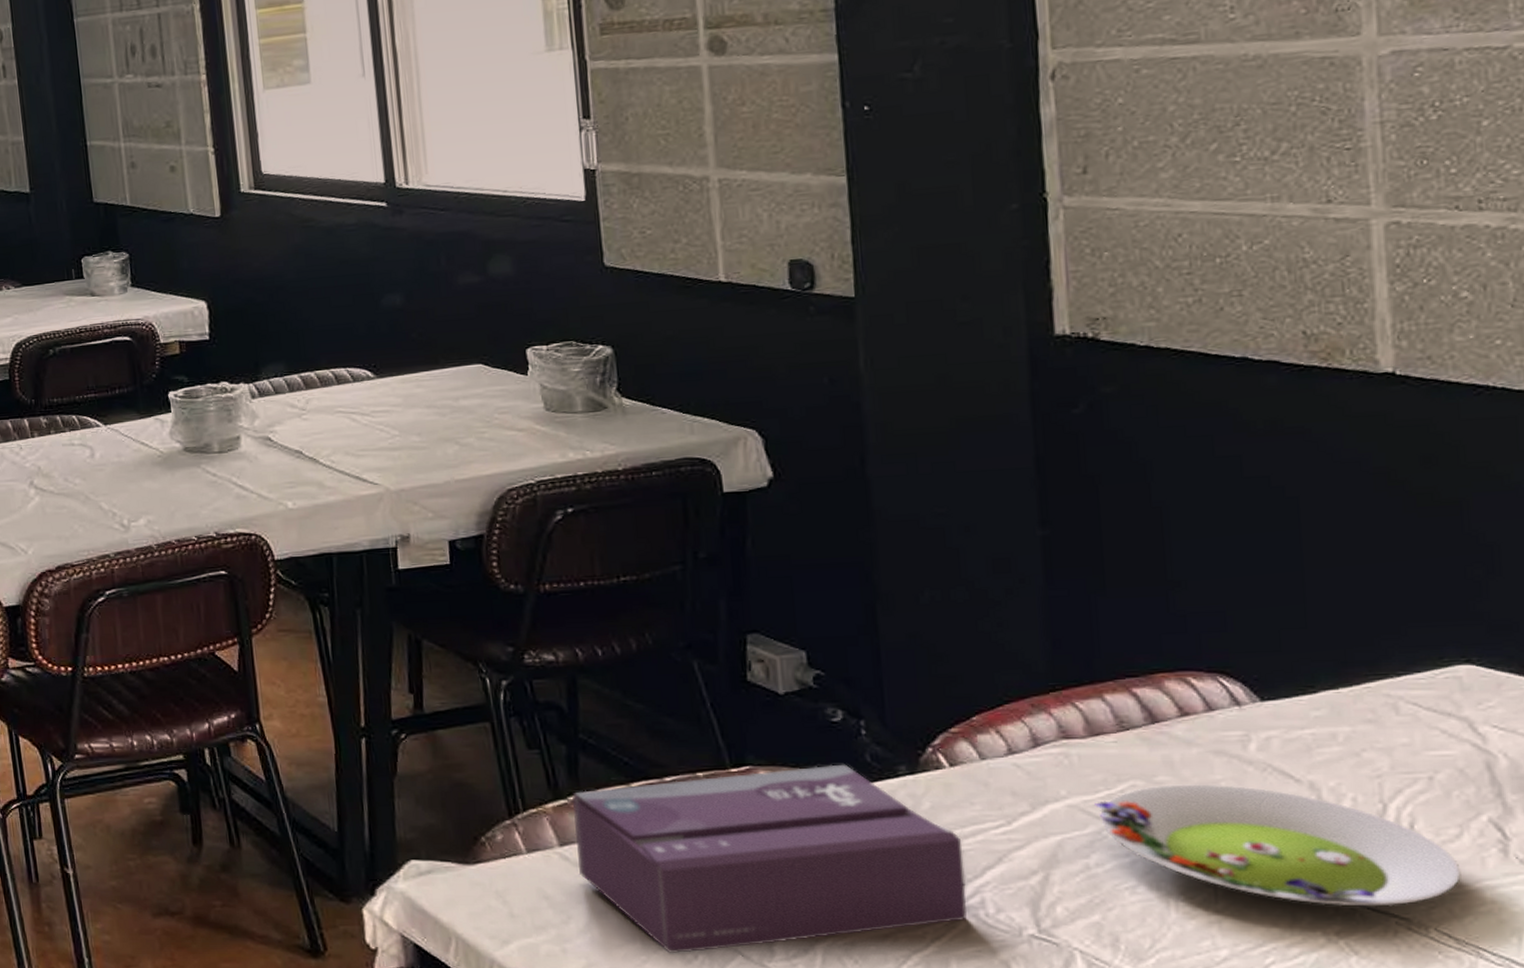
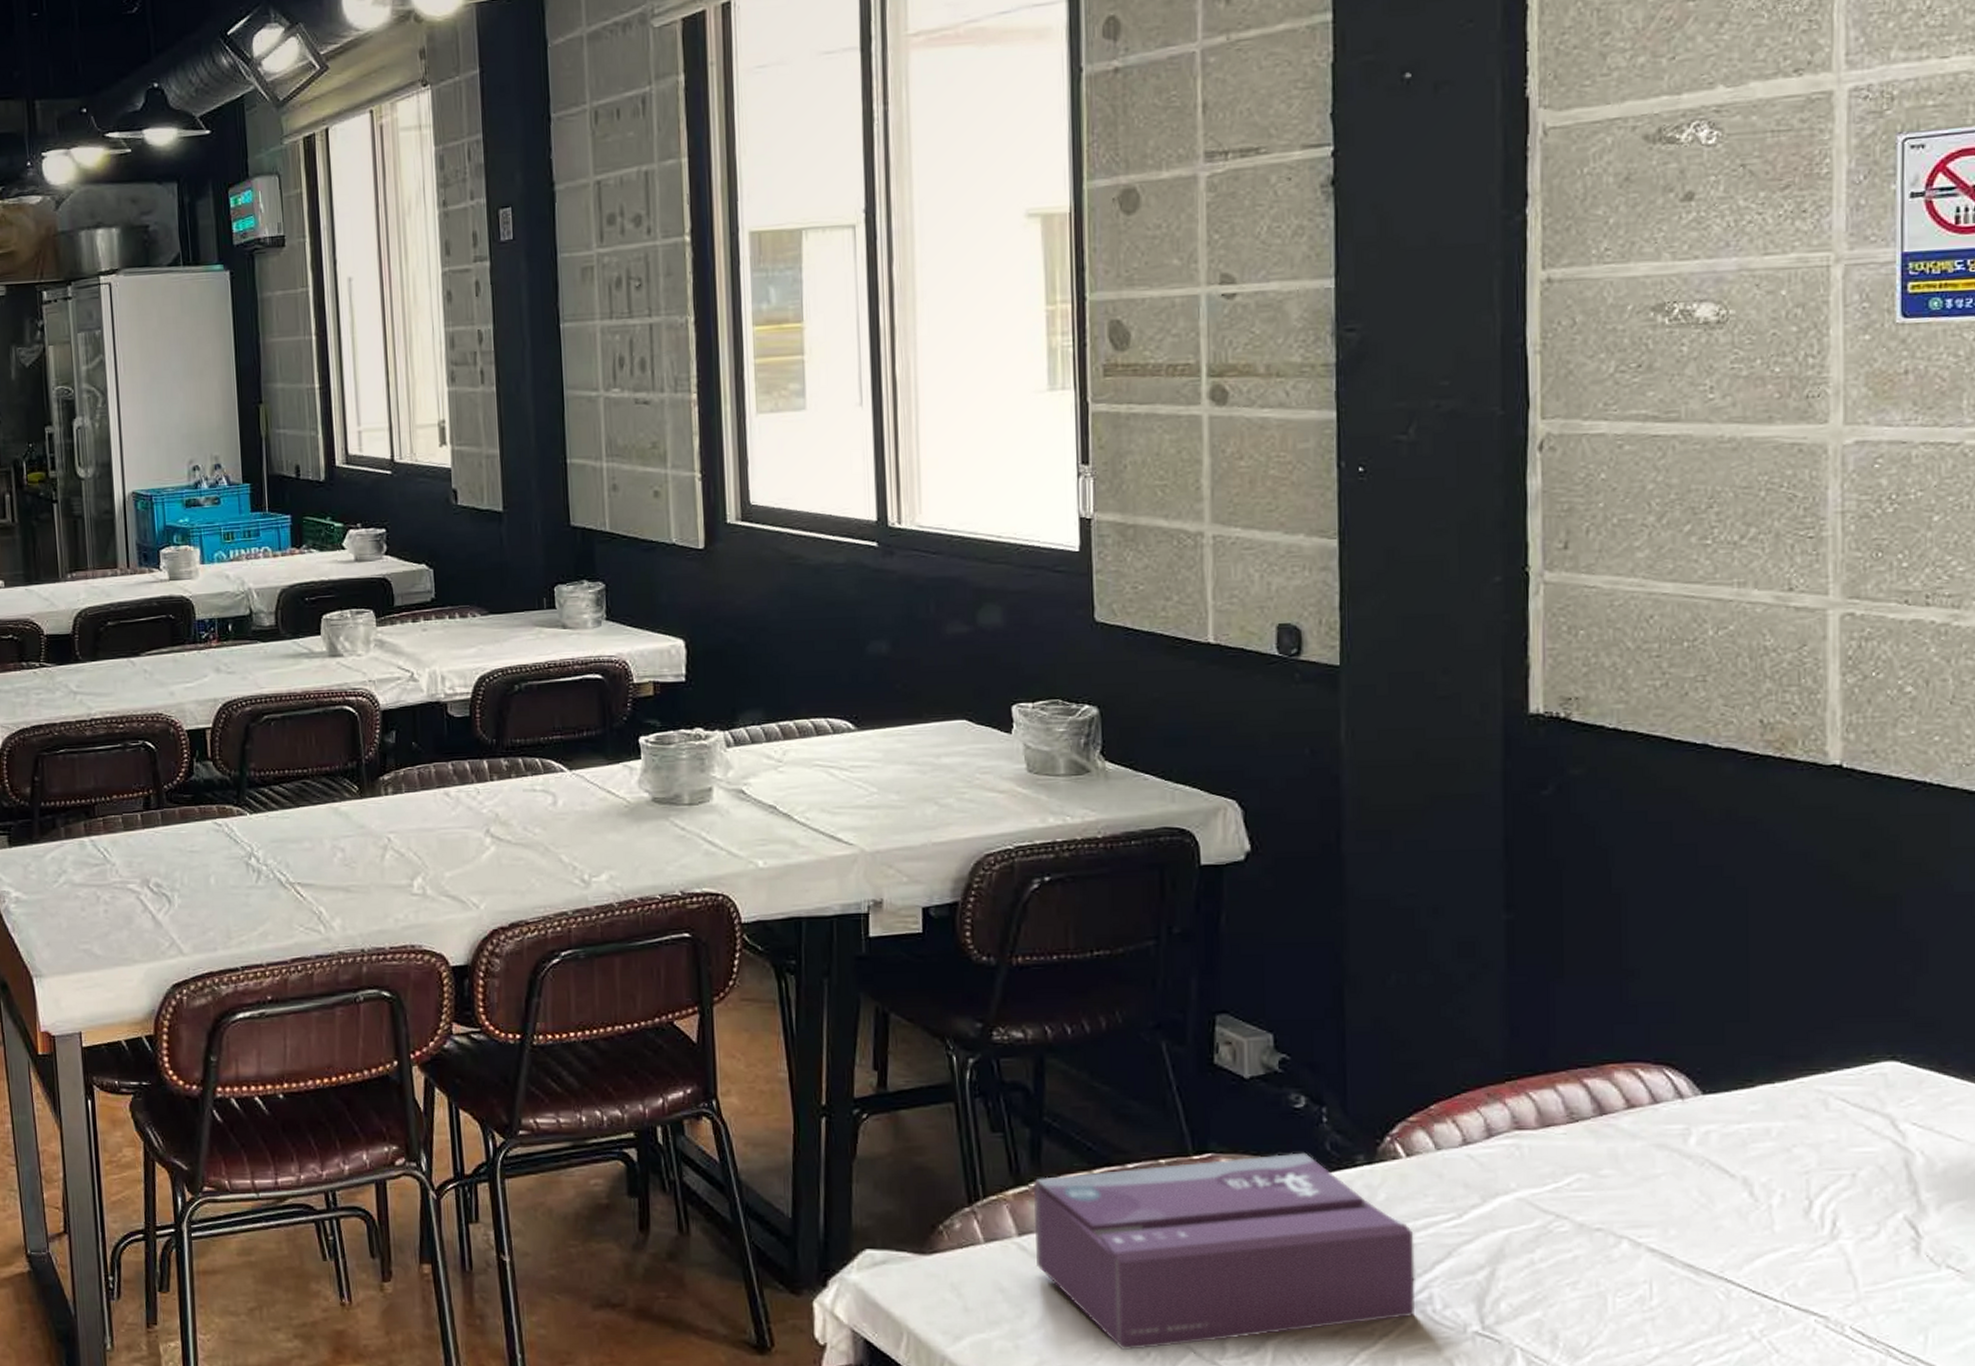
salad plate: present [1095,784,1461,907] -> none [1542,1178,1876,1304]

